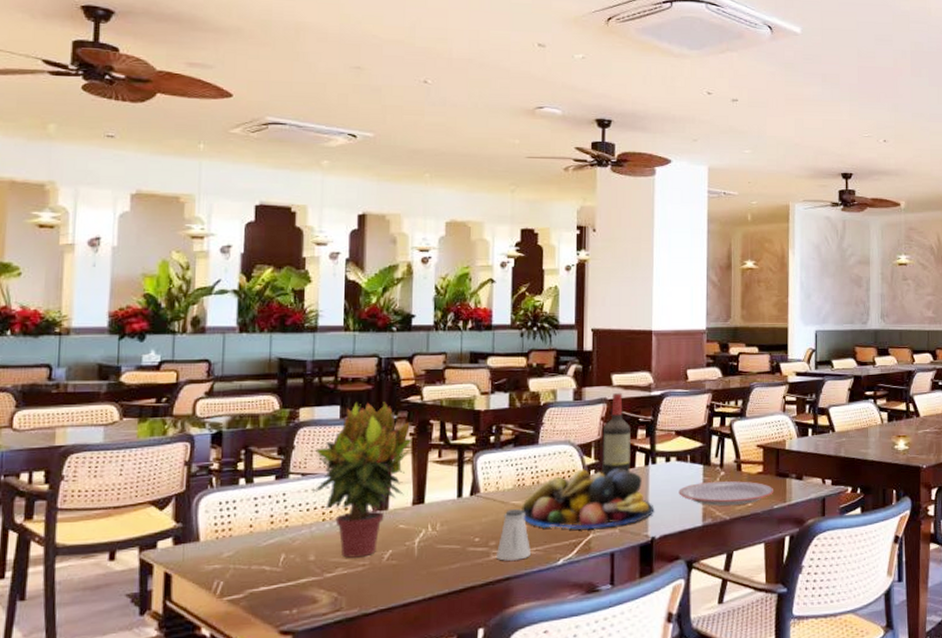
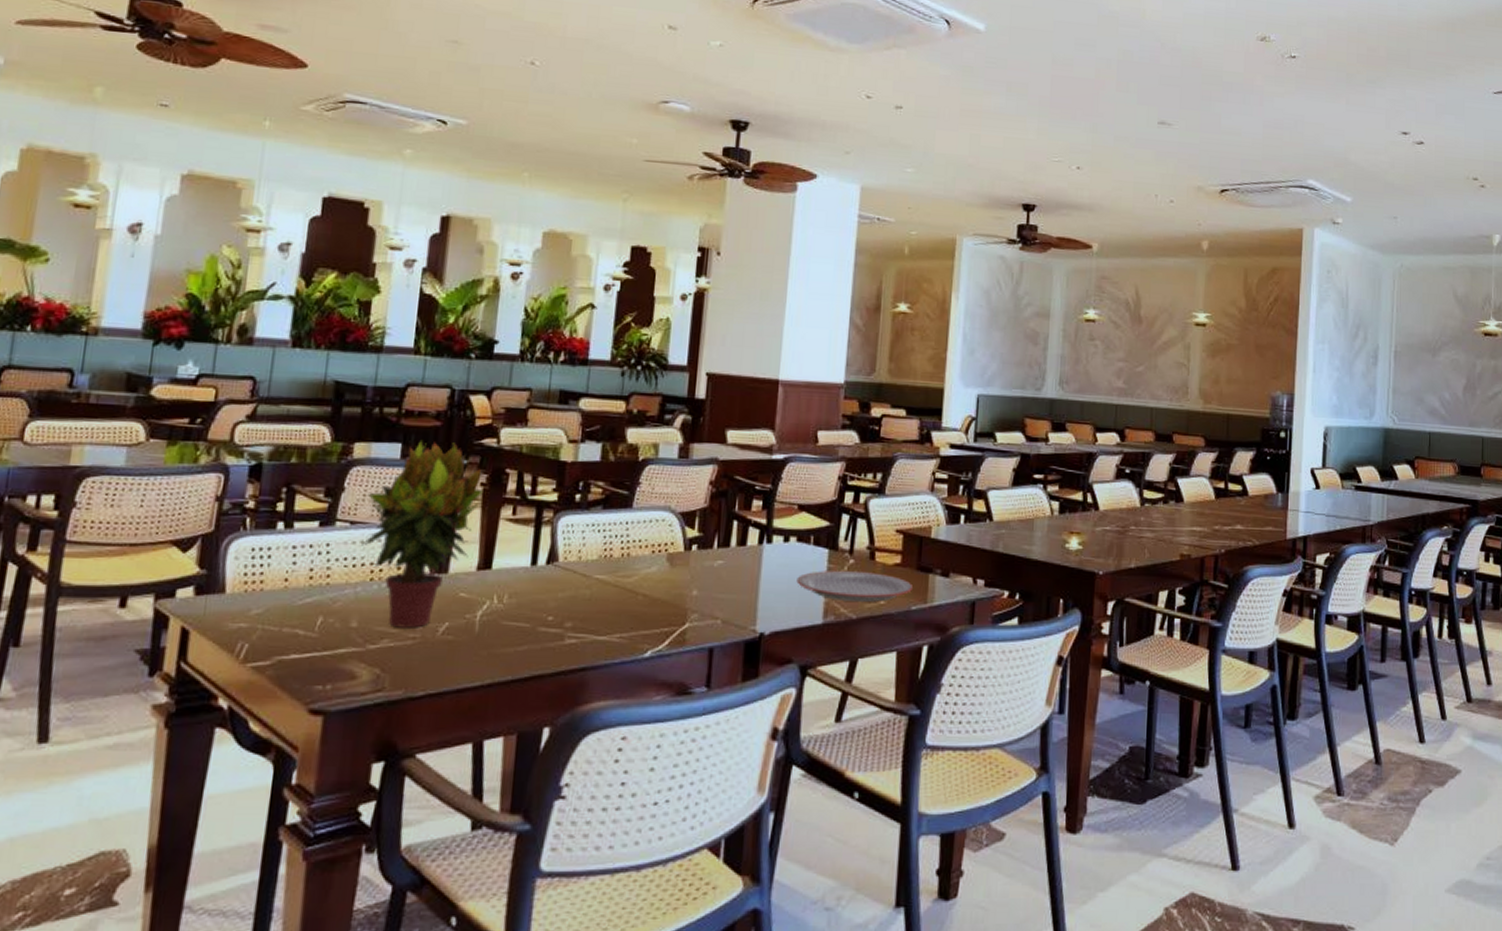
saltshaker: present [495,509,532,561] -> none [570,585,614,648]
fruit bowl: present [522,468,655,530] -> none [606,542,766,617]
wine bottle: present [602,393,631,477] -> none [706,453,744,554]

